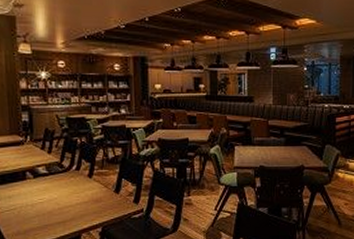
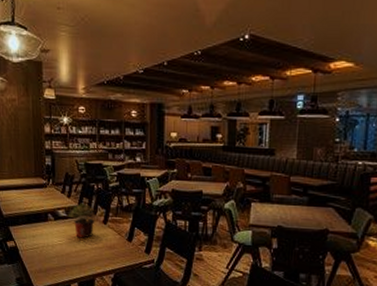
potted plant: none [47,158,82,195] -> present [66,202,98,239]

